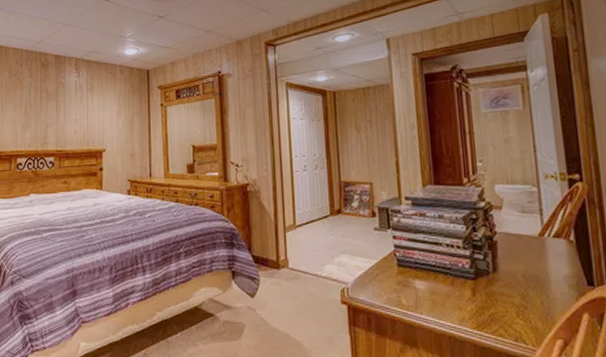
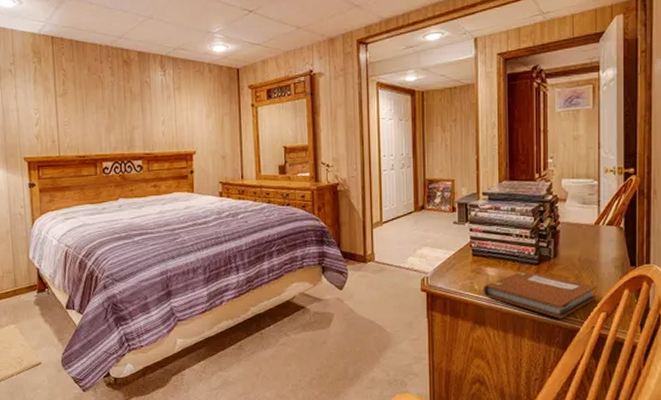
notebook: none [412,286,550,344] -> present [483,271,597,318]

